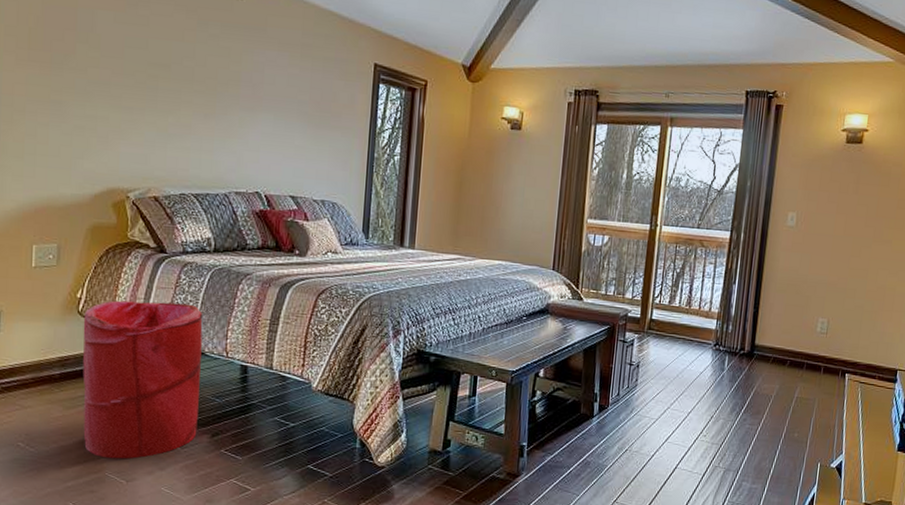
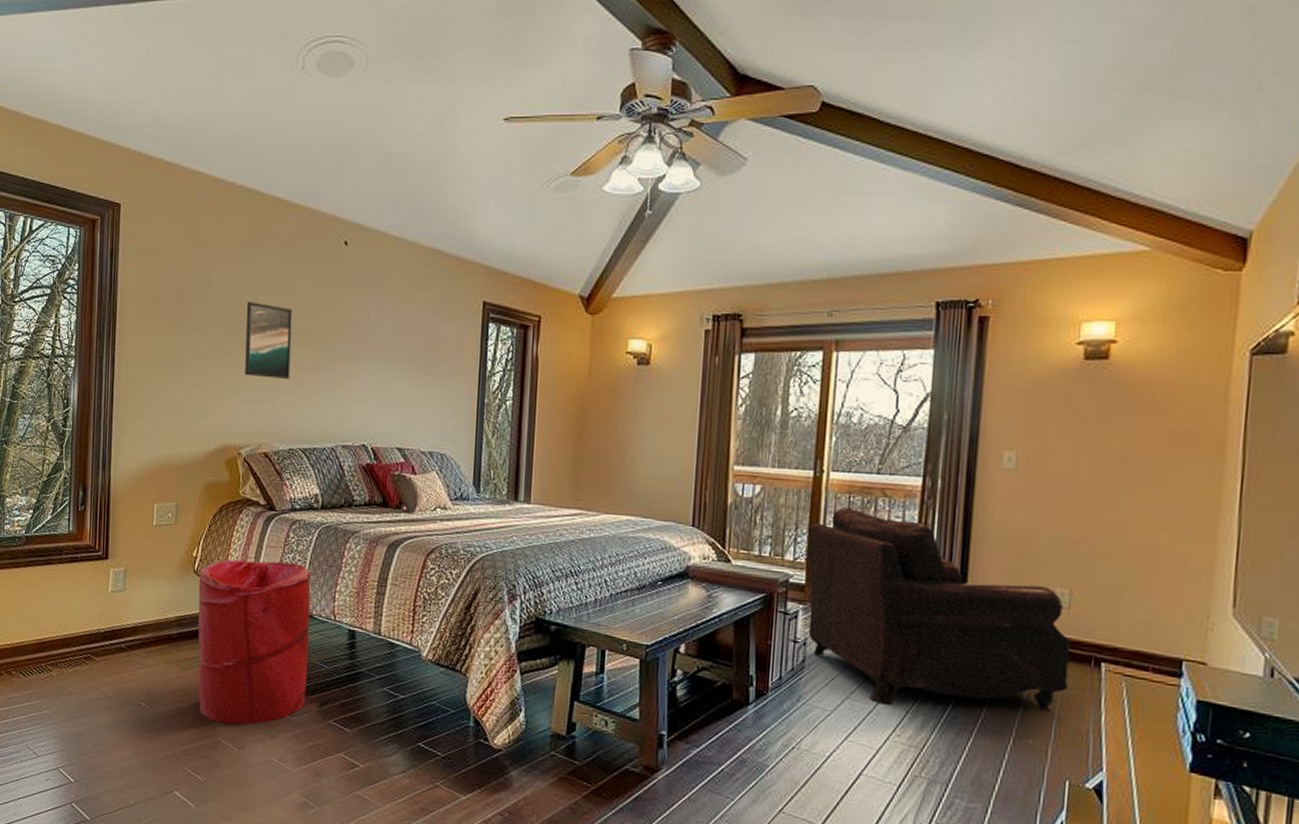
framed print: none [133,46,185,126] -> present [245,302,293,379]
leather: none [641,254,826,413] -> present [808,507,1071,713]

